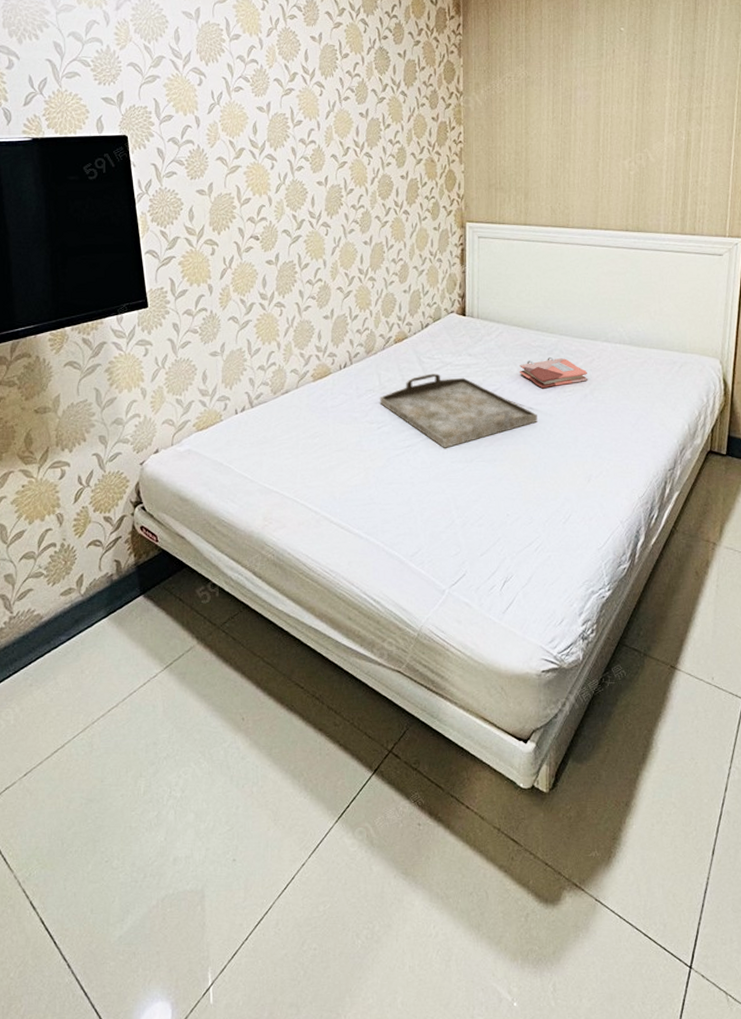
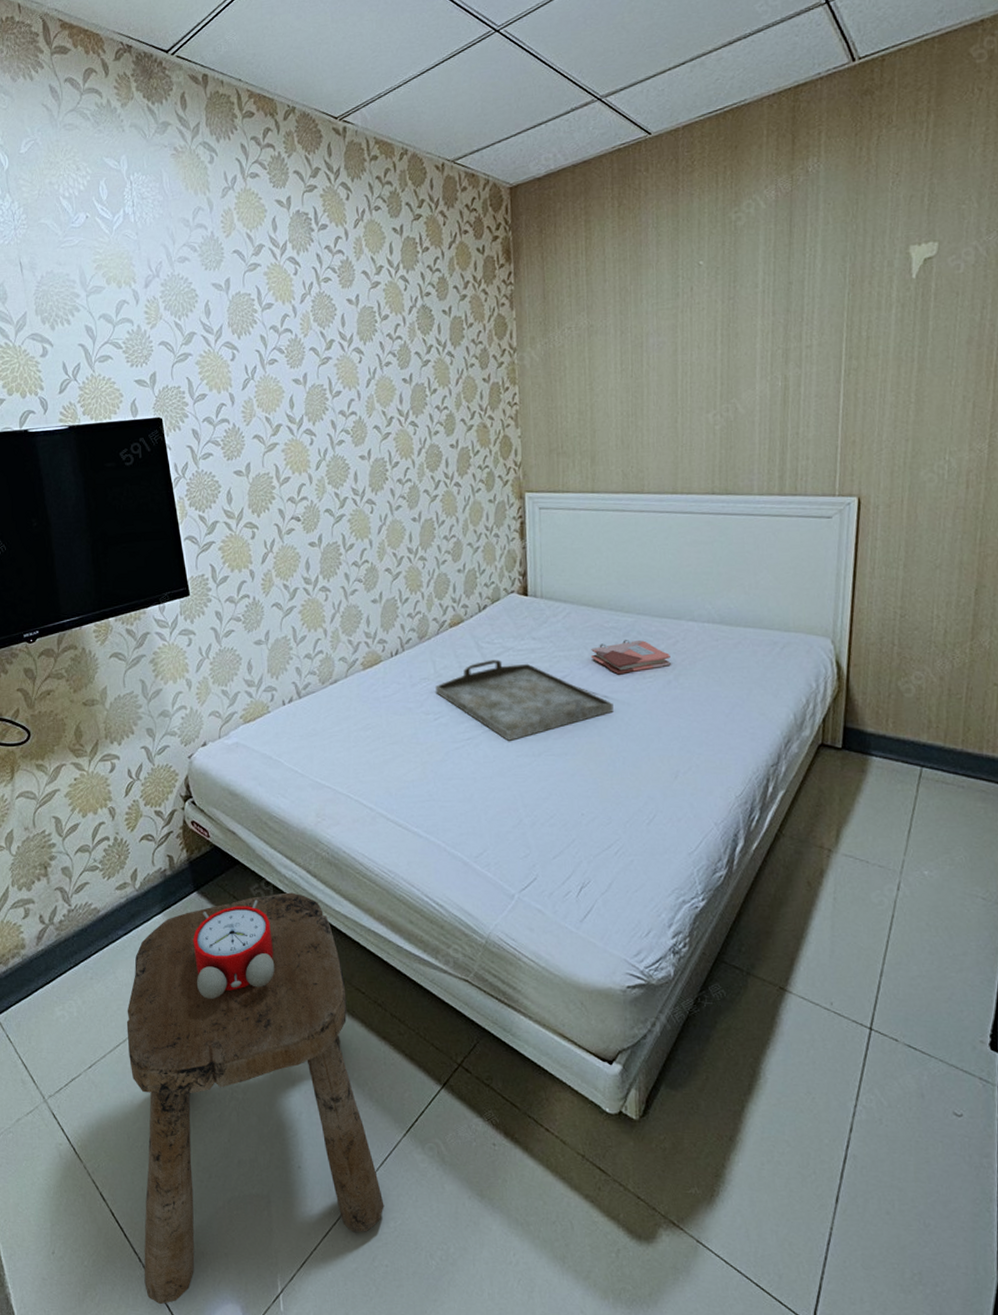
stool: none [65,593,315,1010] -> present [126,892,384,1305]
alarm clock: none [137,601,218,700] -> present [193,900,275,999]

